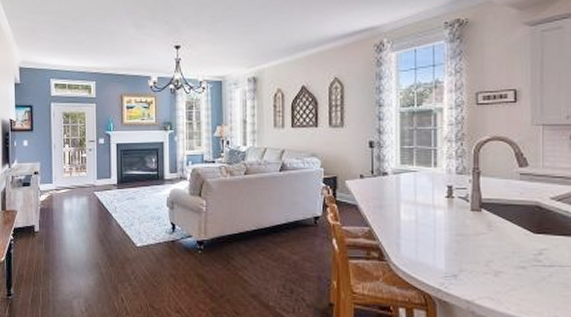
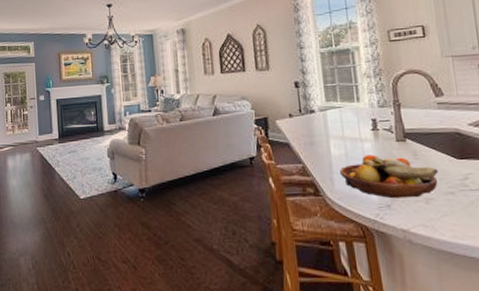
fruit bowl: none [408,222,512,270] -> present [340,154,439,199]

